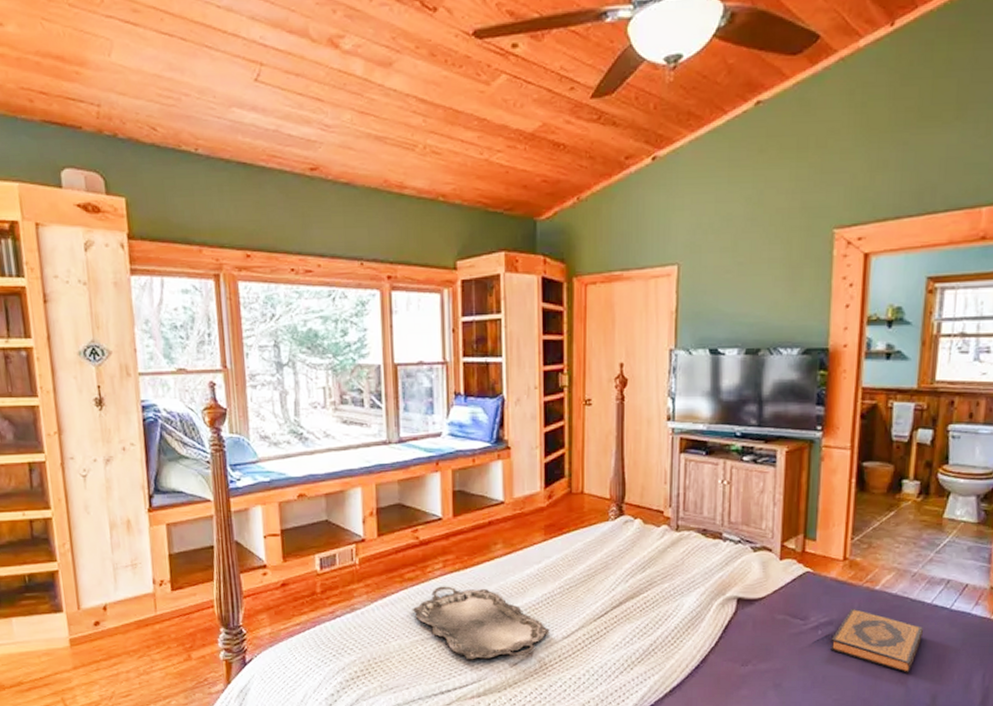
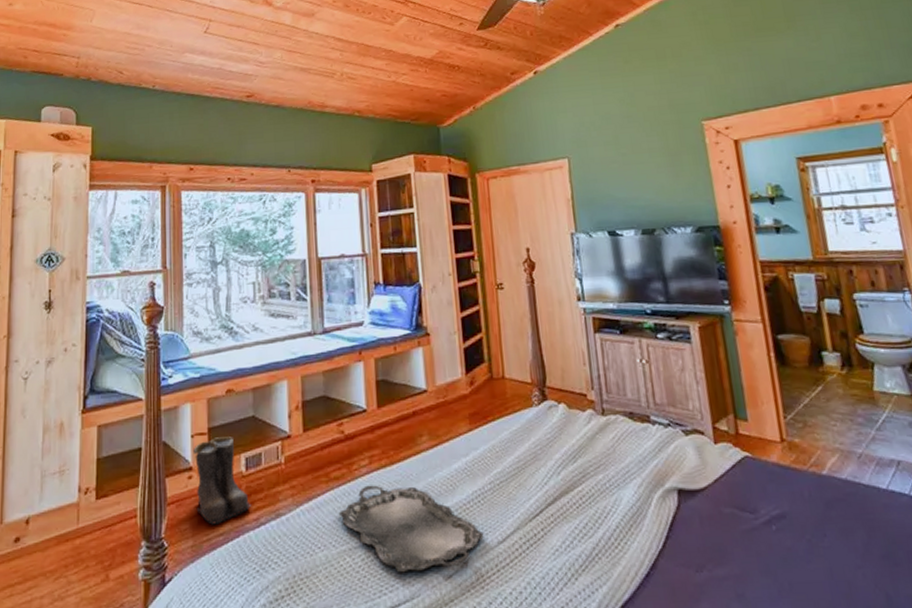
boots: none [267,538,327,616] -> present [193,437,252,525]
hardback book: present [830,608,924,673] -> none [788,497,888,576]

